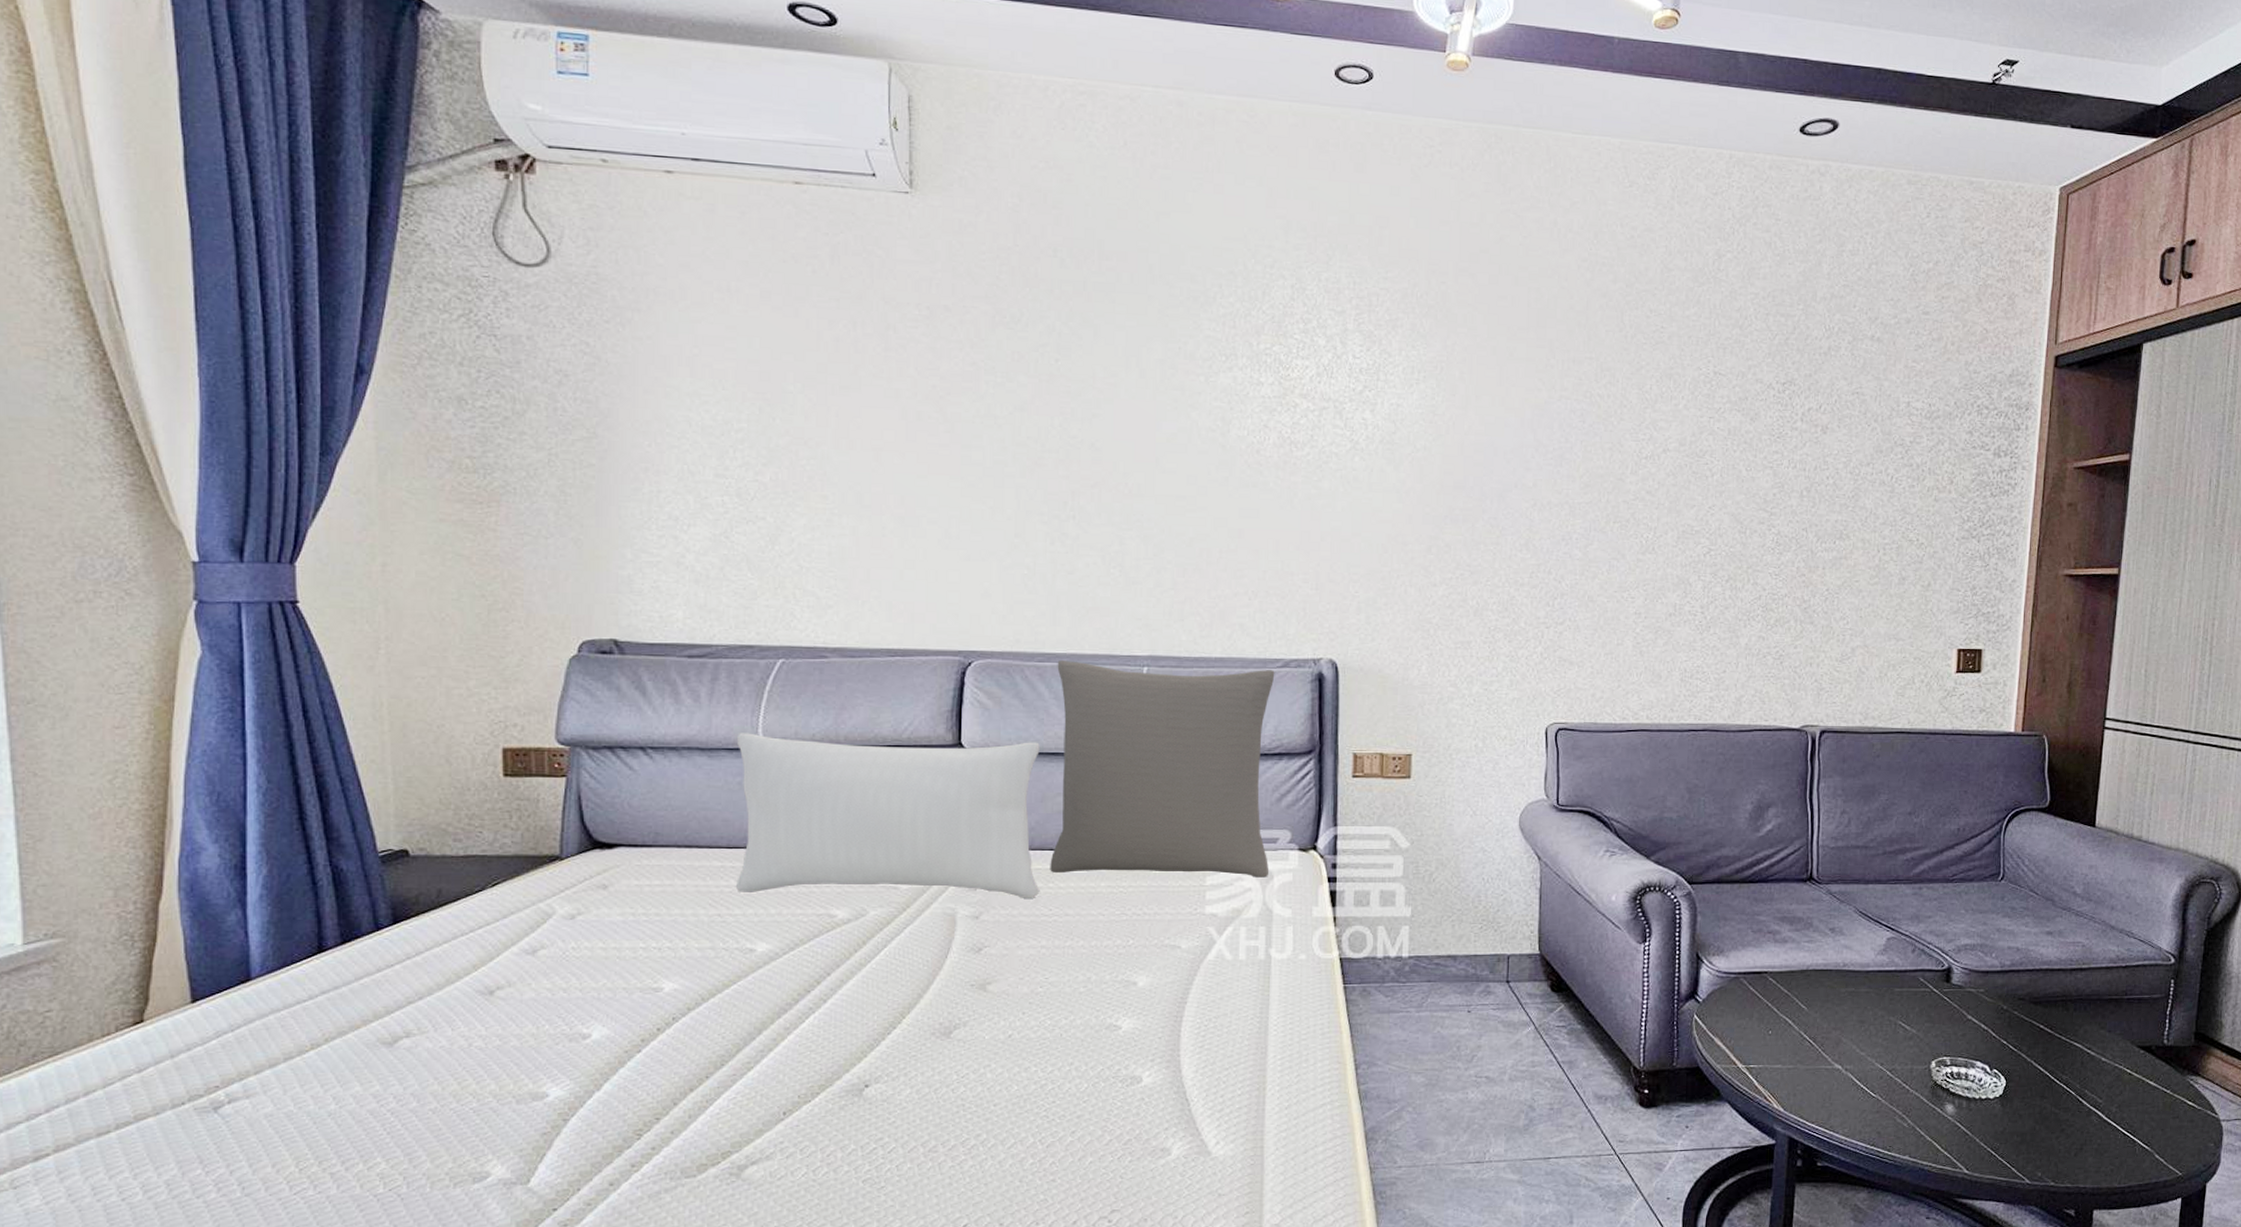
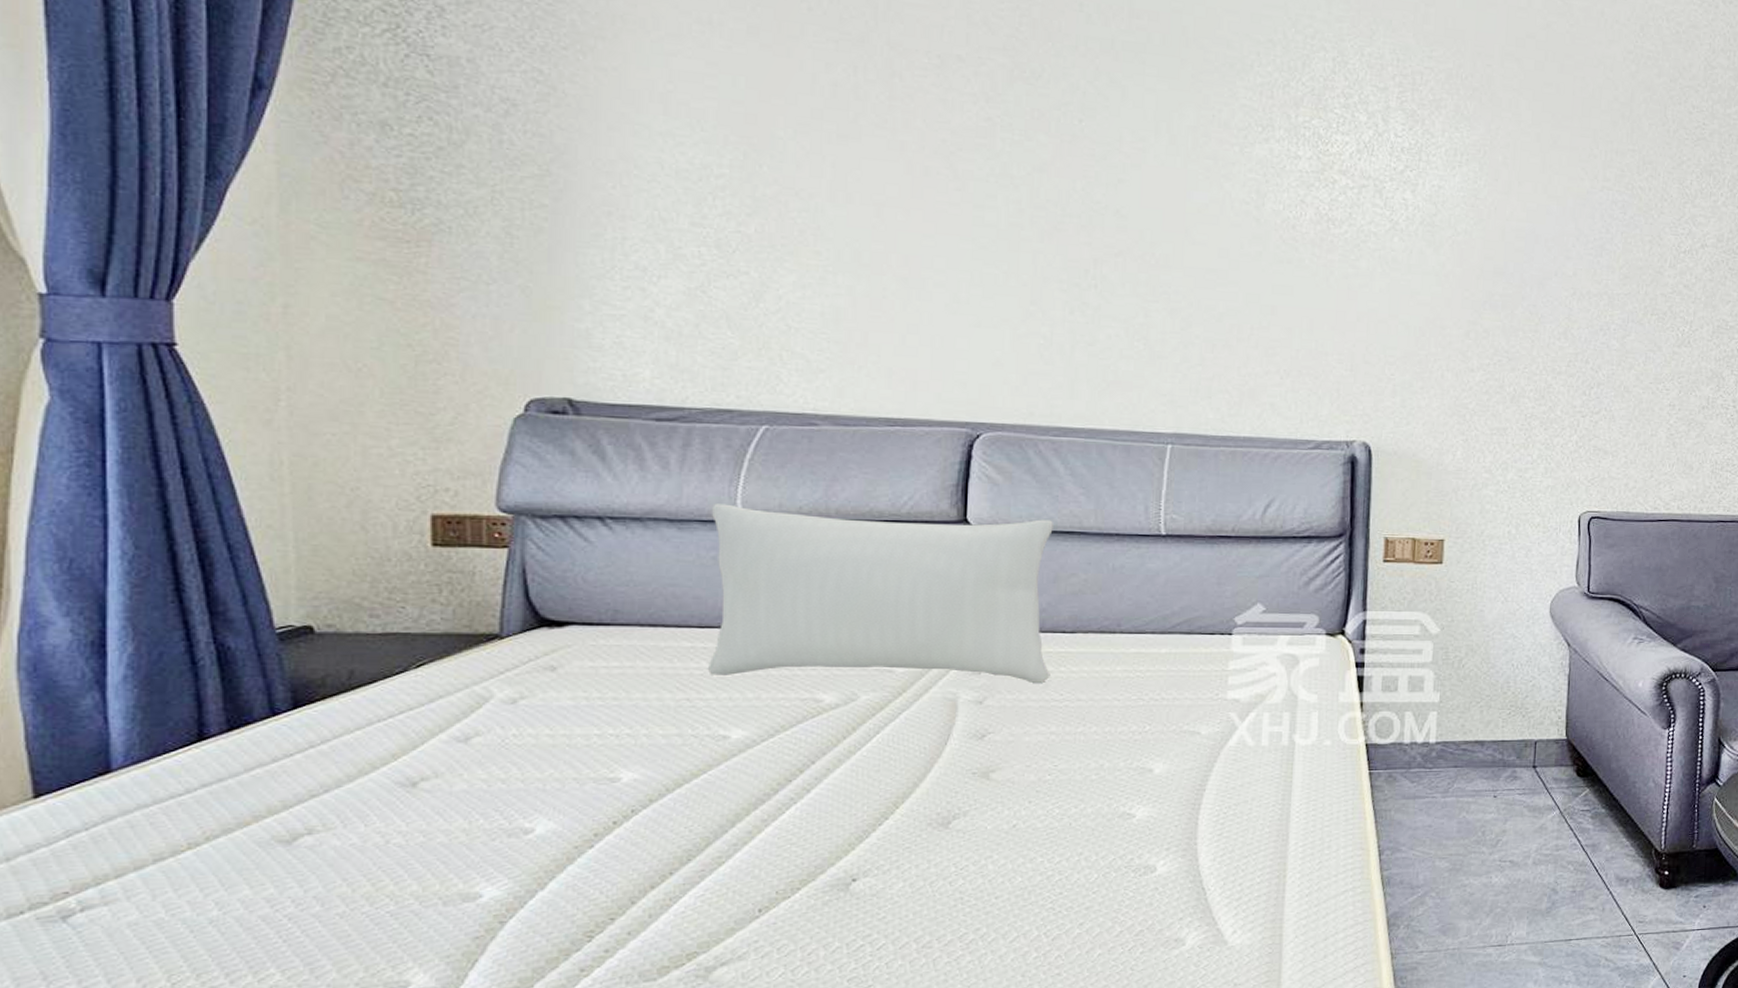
pillow: present [1050,660,1275,878] -> none [1061,435,1306,662]

